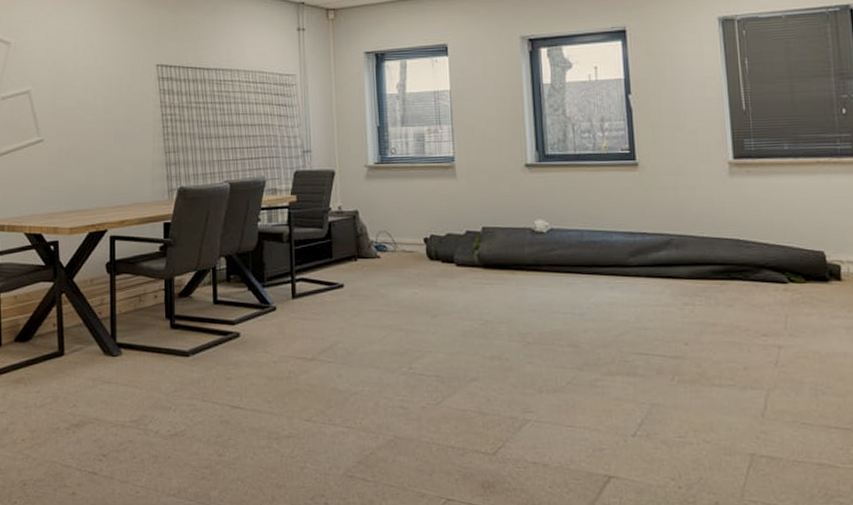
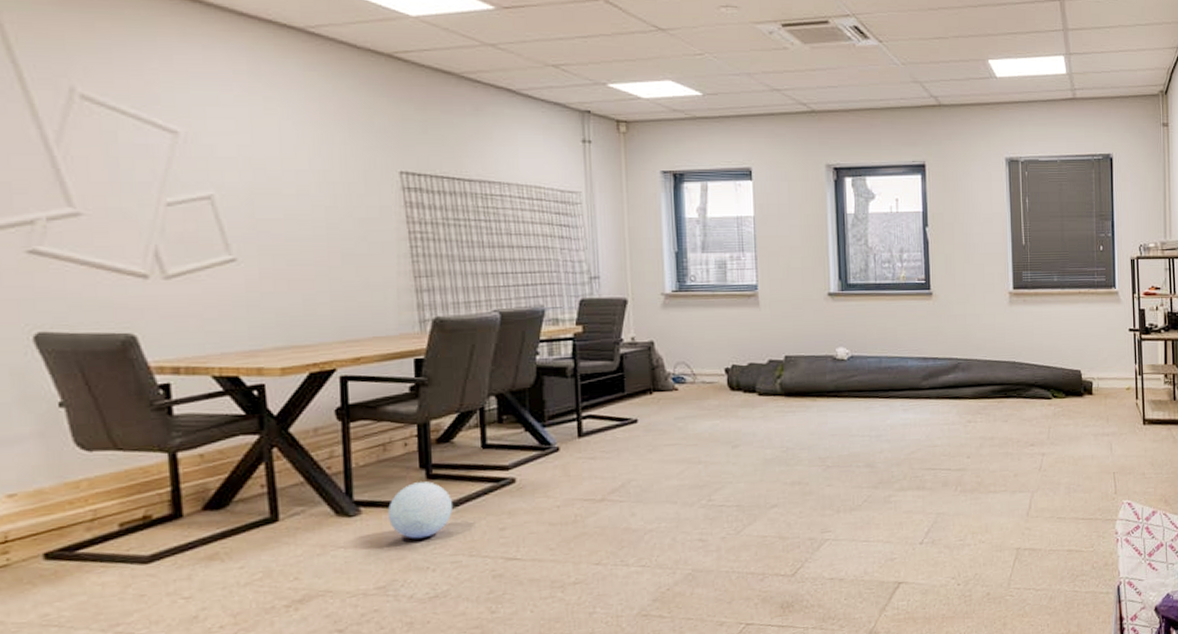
ball: none [141,330,190,381] -> present [387,481,452,539]

